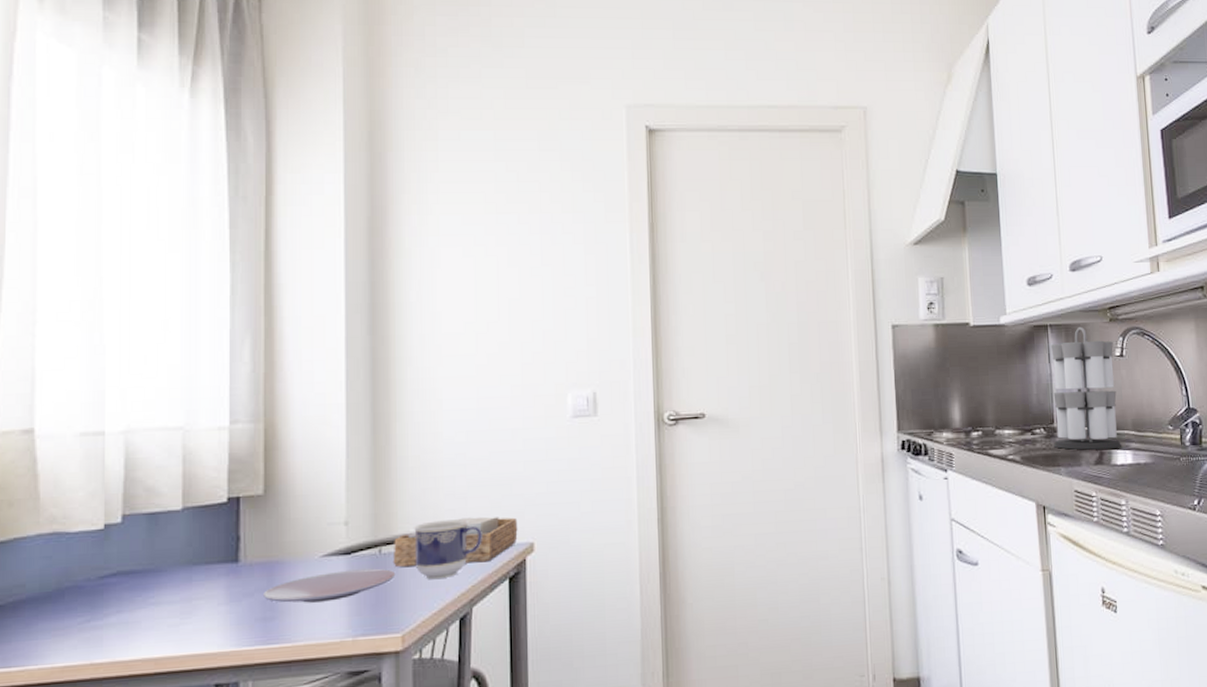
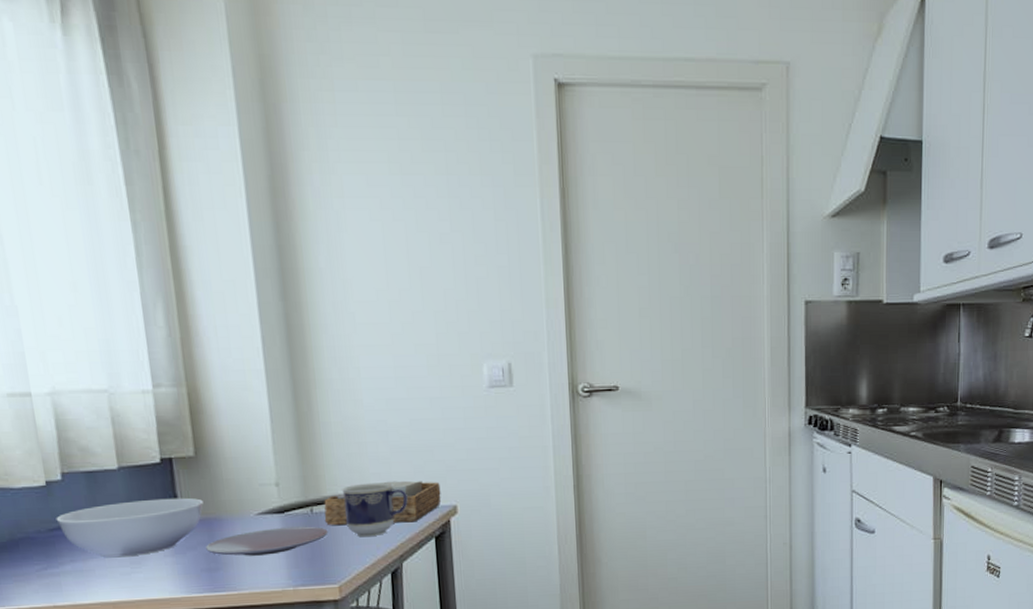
bowl: none [109,539,266,608] -> present [56,497,204,558]
spice rack: present [1051,326,1121,450] -> none [955,306,1024,428]

